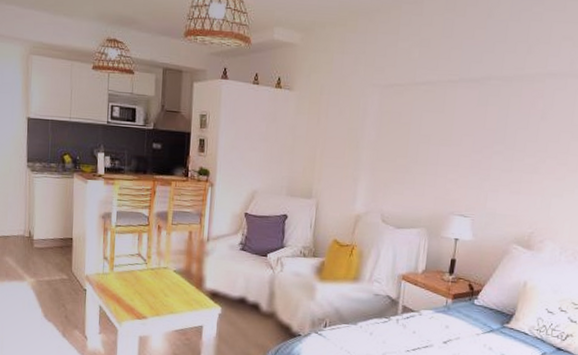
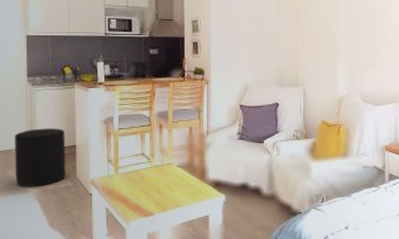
stool: none [12,217,63,277] -> present [15,128,66,187]

